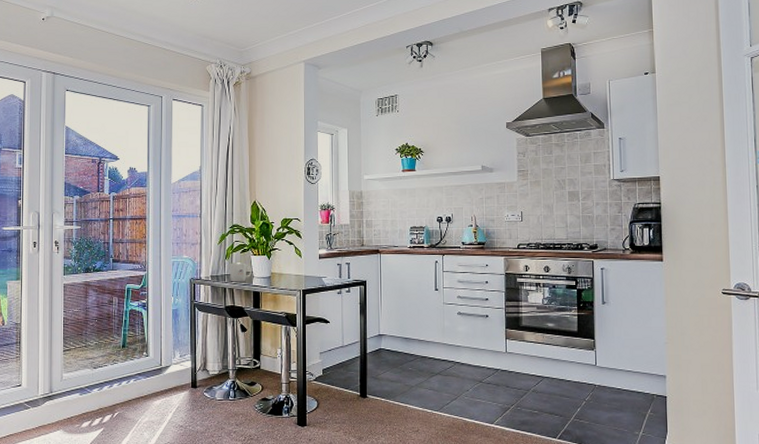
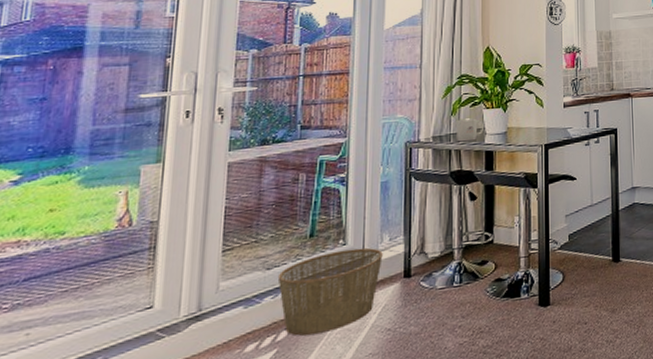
basket: none [101,360,175,421] -> present [277,247,383,336]

